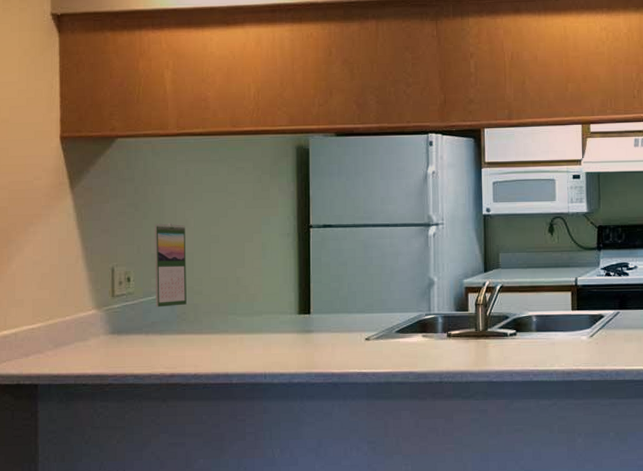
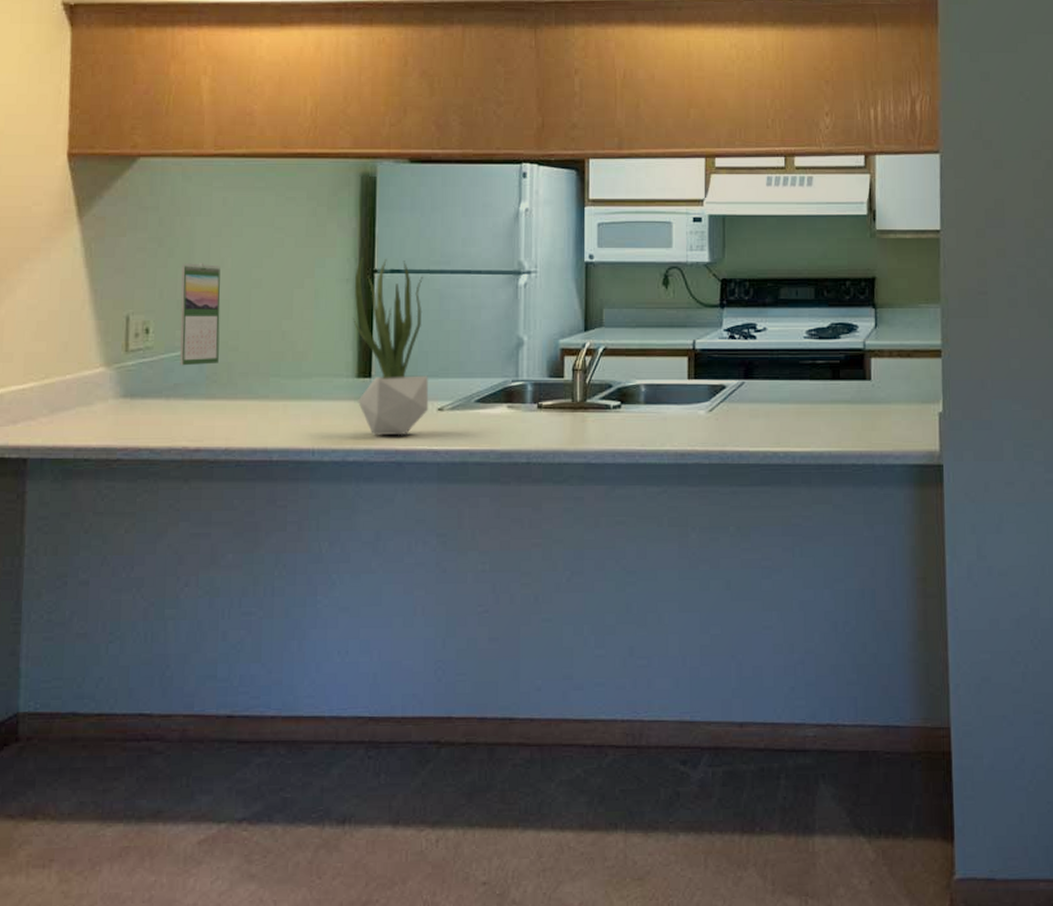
potted plant: none [293,215,358,361] -> present [352,257,429,436]

